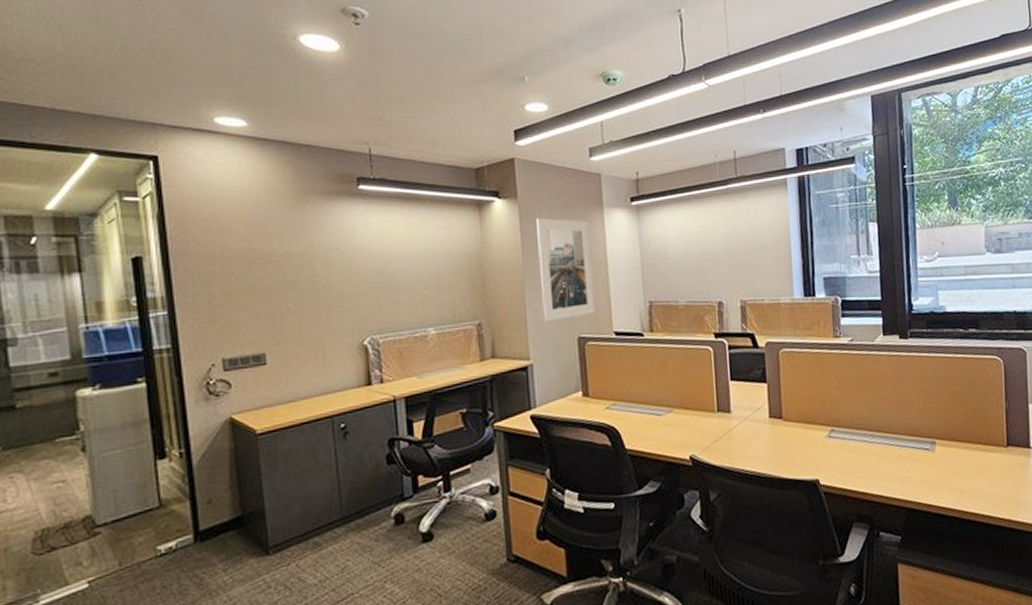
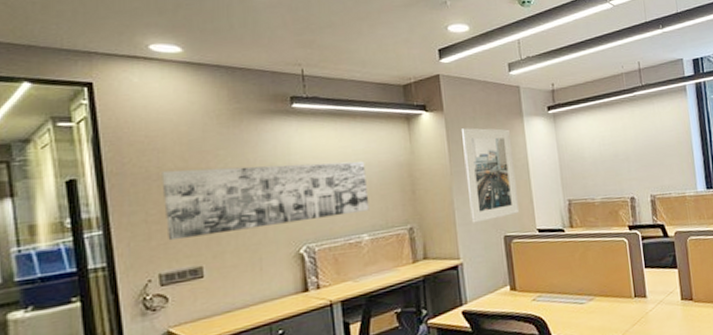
wall art: none [226,249,437,325] -> present [161,161,370,241]

